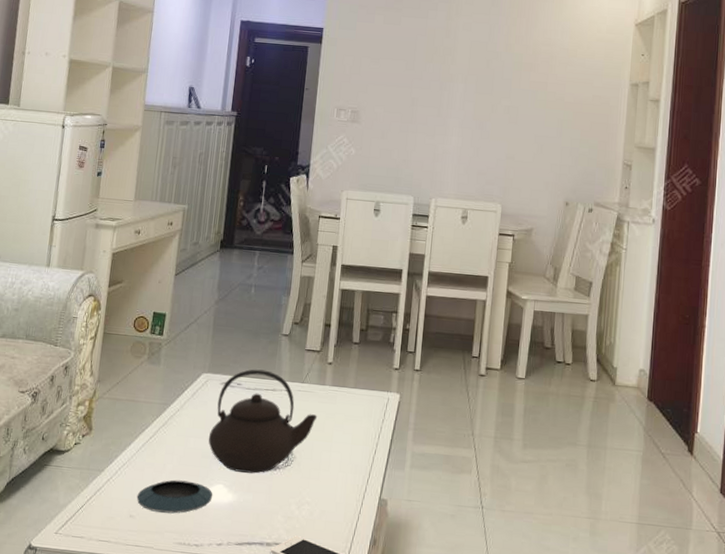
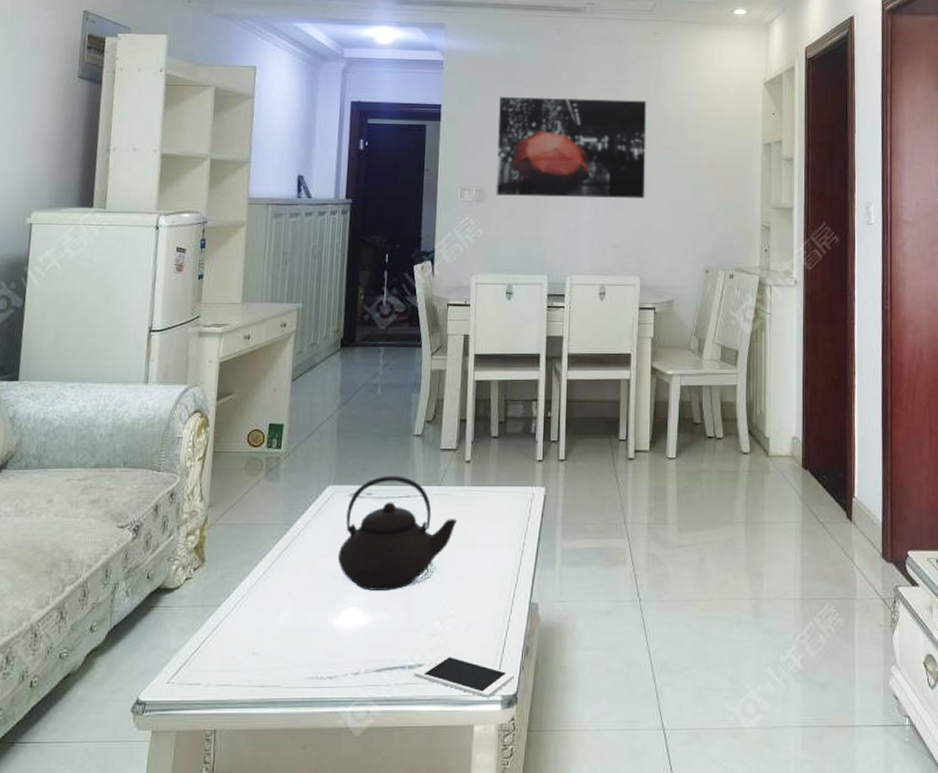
saucer: present [136,479,213,514] -> none [259,607,346,645]
wall art: none [369,24,519,129] -> present [496,97,647,198]

